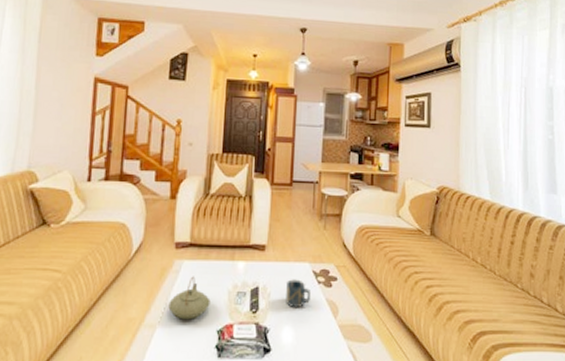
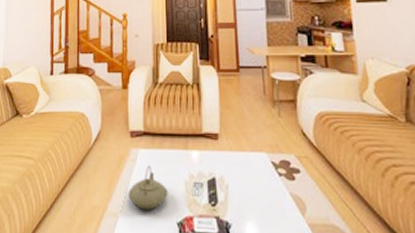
cup: present [286,279,310,309] -> none [244,170,272,203]

